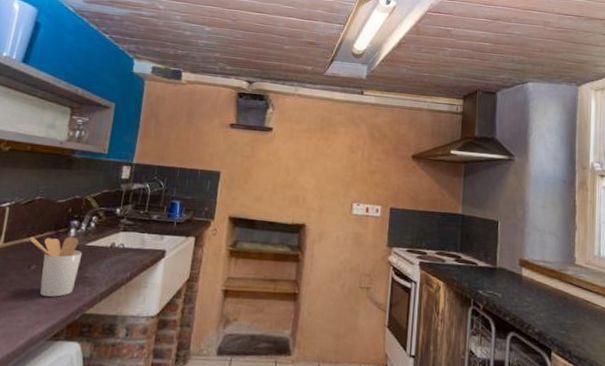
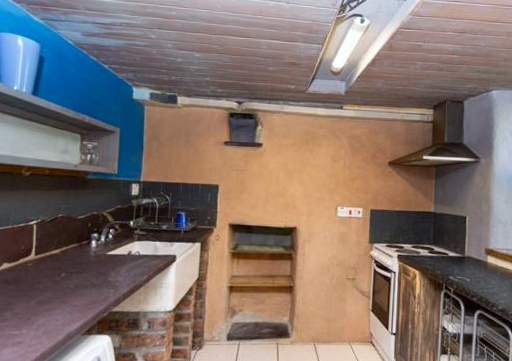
utensil holder: present [29,236,83,297] -> none [57,247,104,299]

